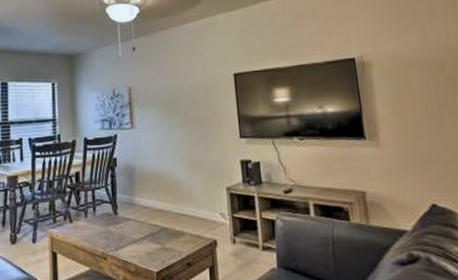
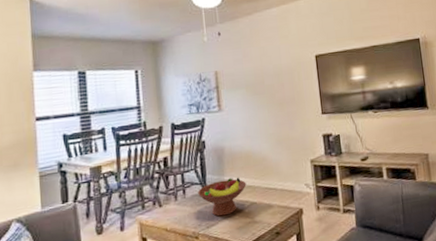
fruit bowl: none [108,199,157,239] -> present [198,177,246,217]

